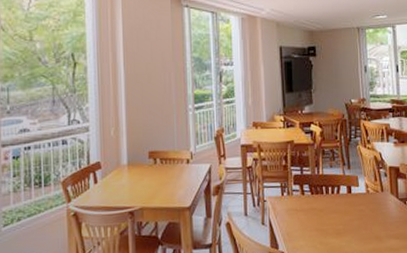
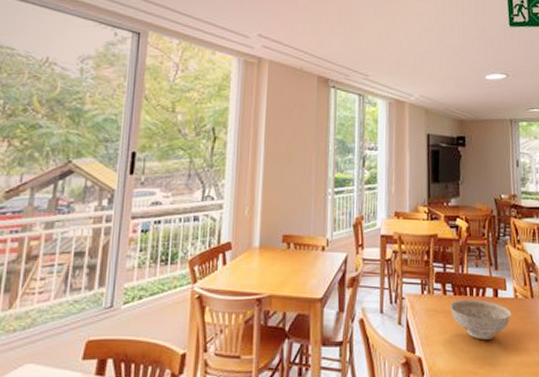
decorative bowl: none [308,197,364,232] -> present [450,300,511,339]

